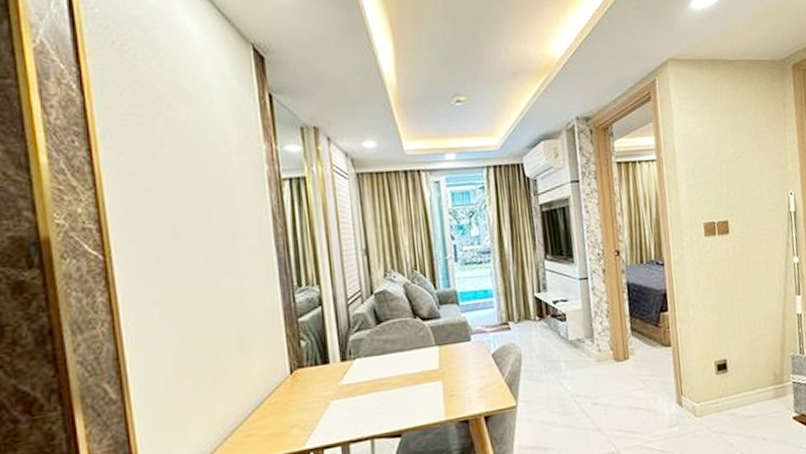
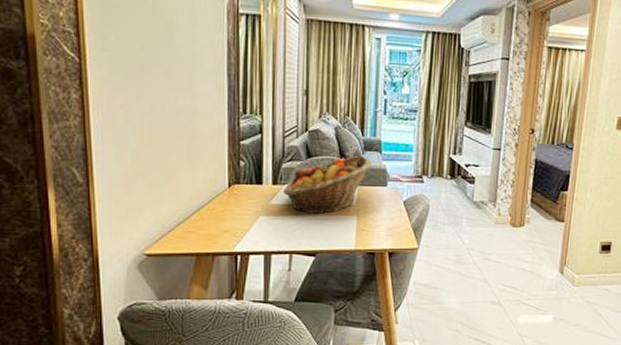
fruit basket: none [354,310,450,388] -> present [283,155,372,215]

